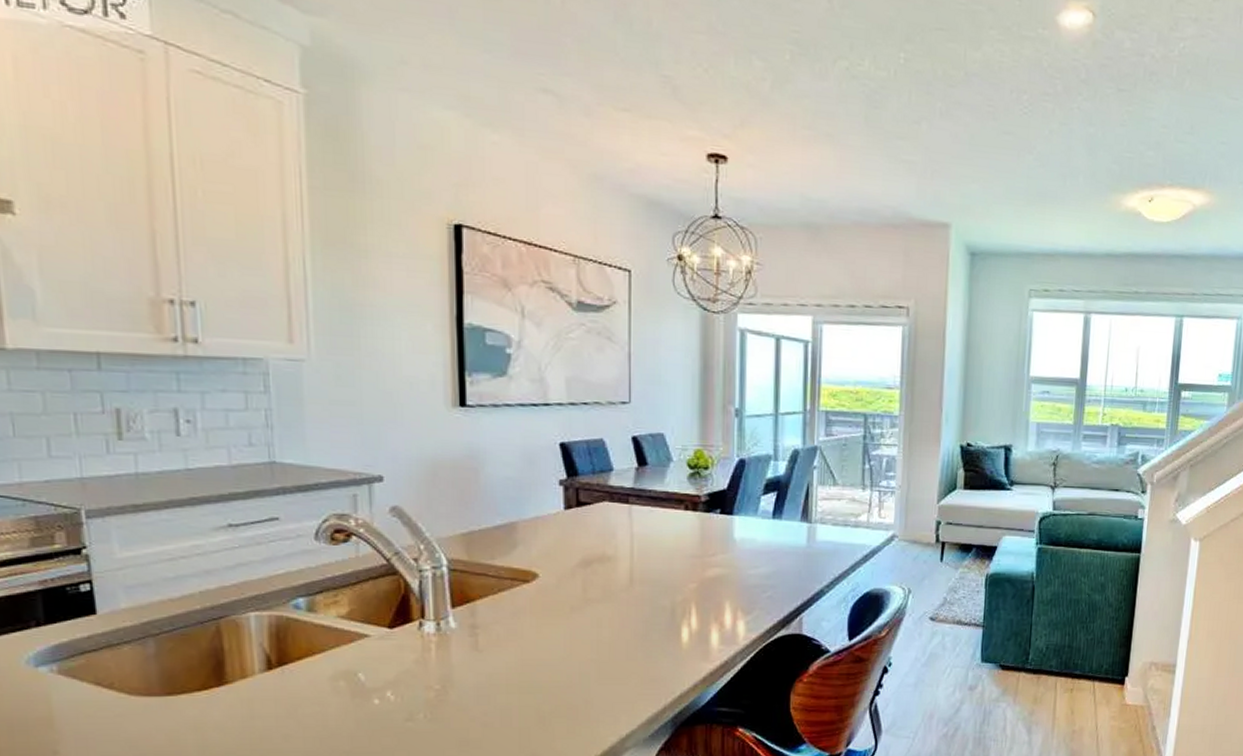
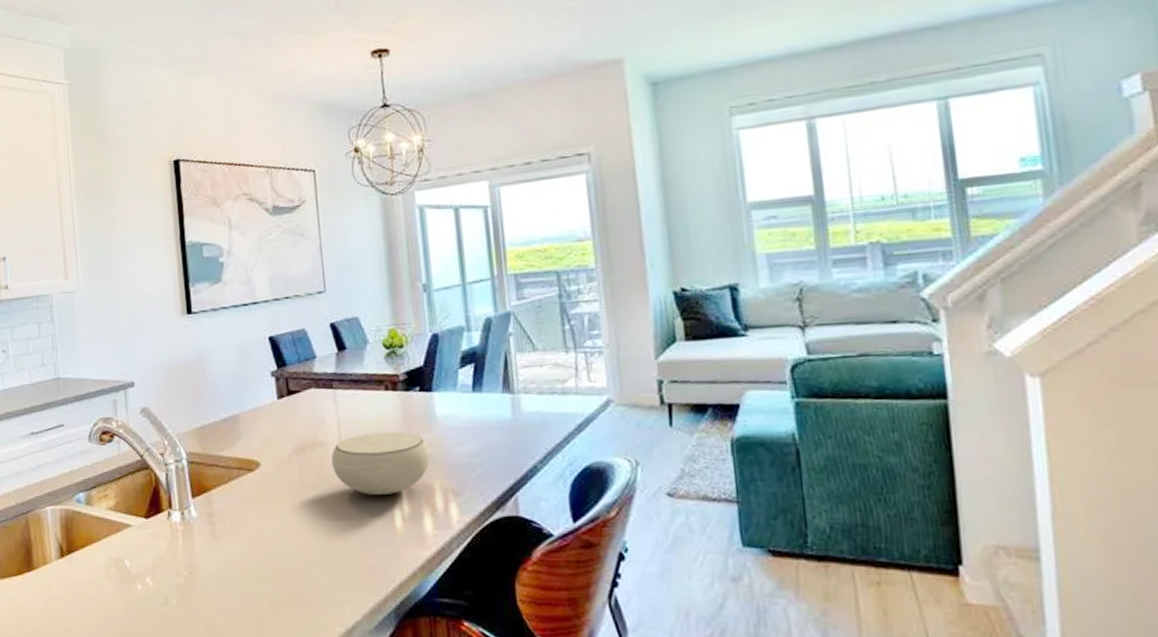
bowl: none [620,550,724,611] -> present [331,431,431,495]

